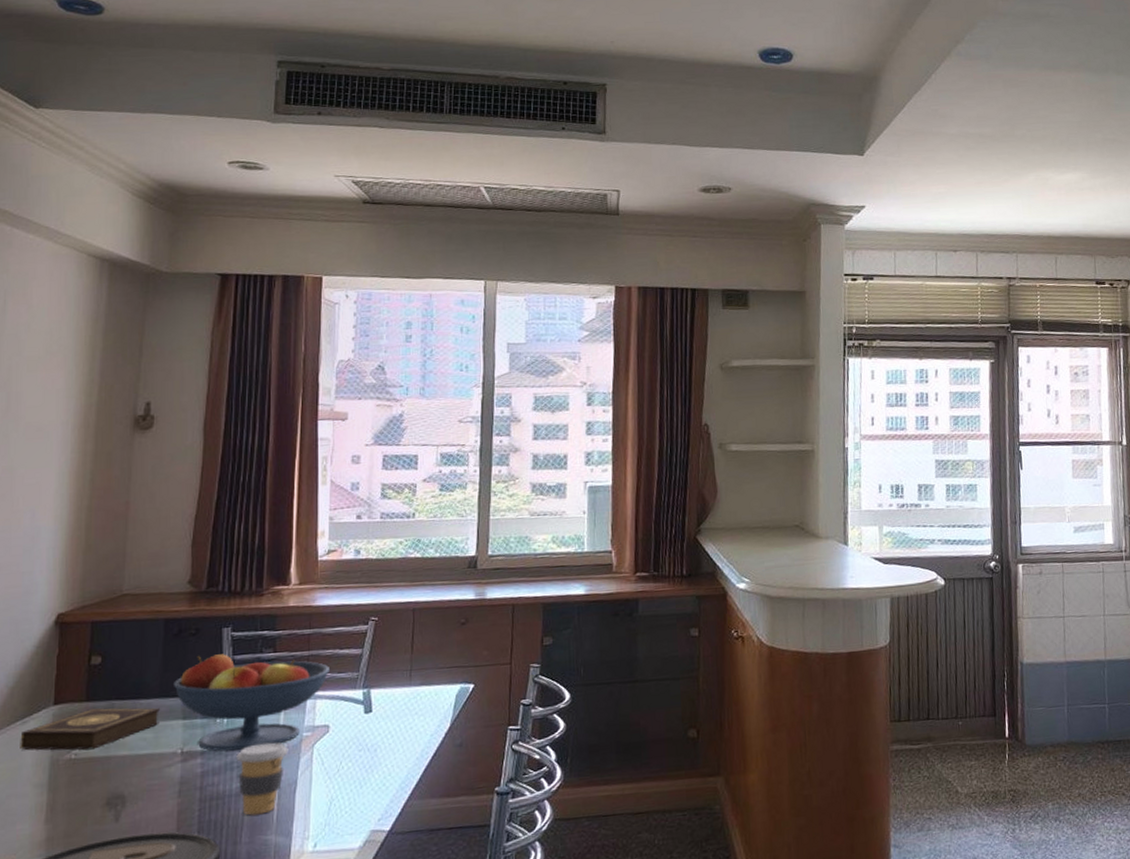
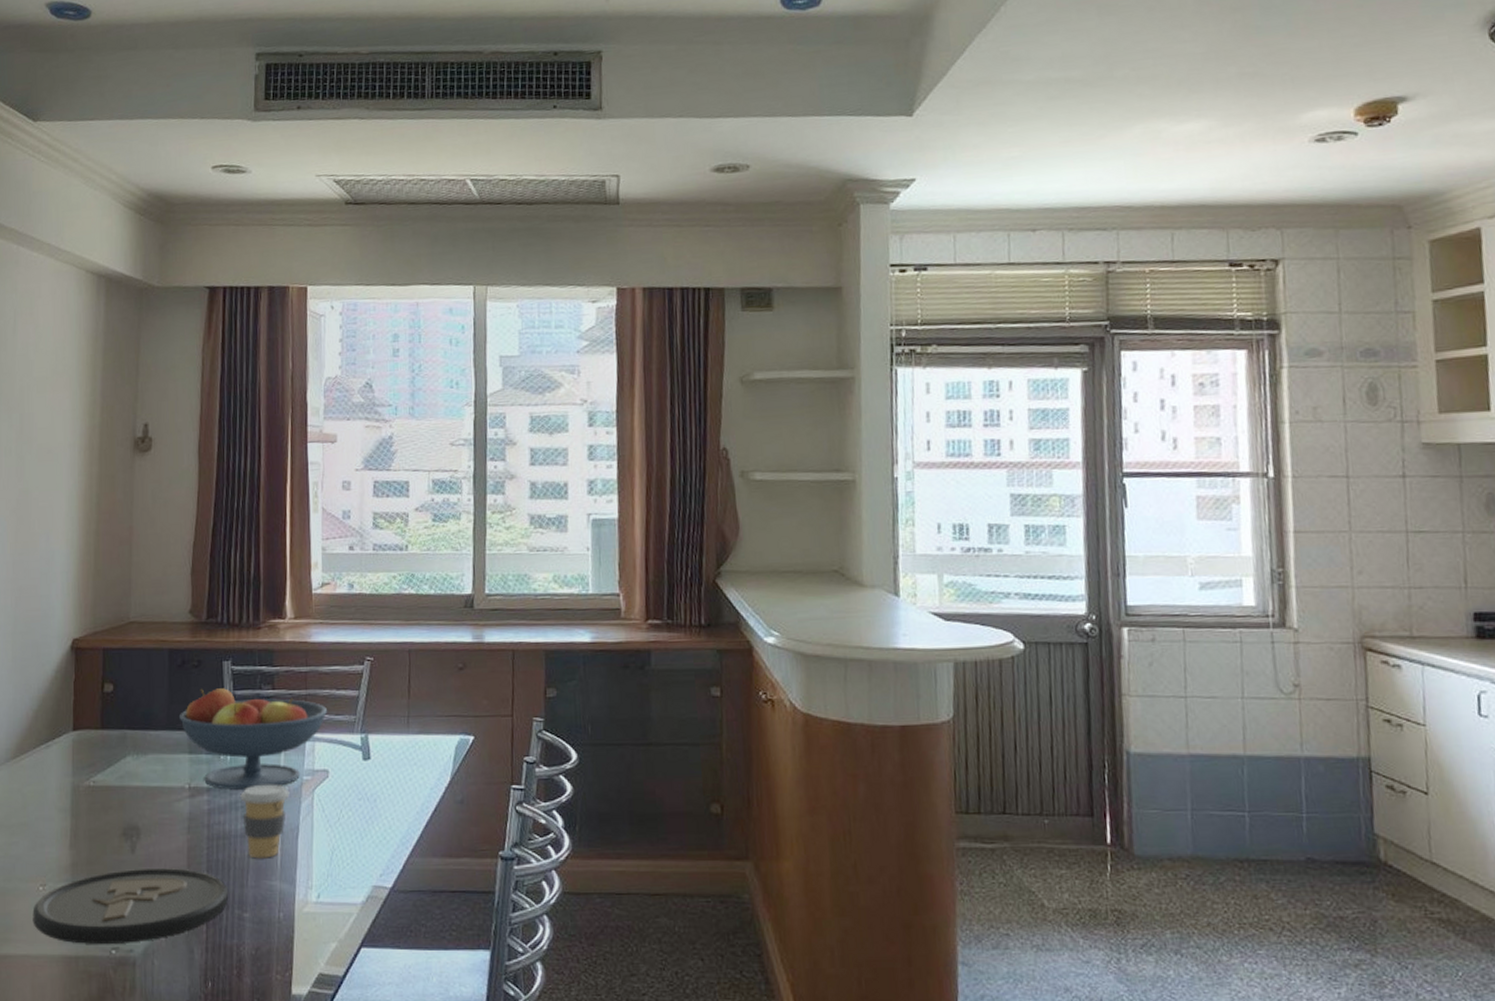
book: present [20,707,161,750] -> none [45,736,169,778]

